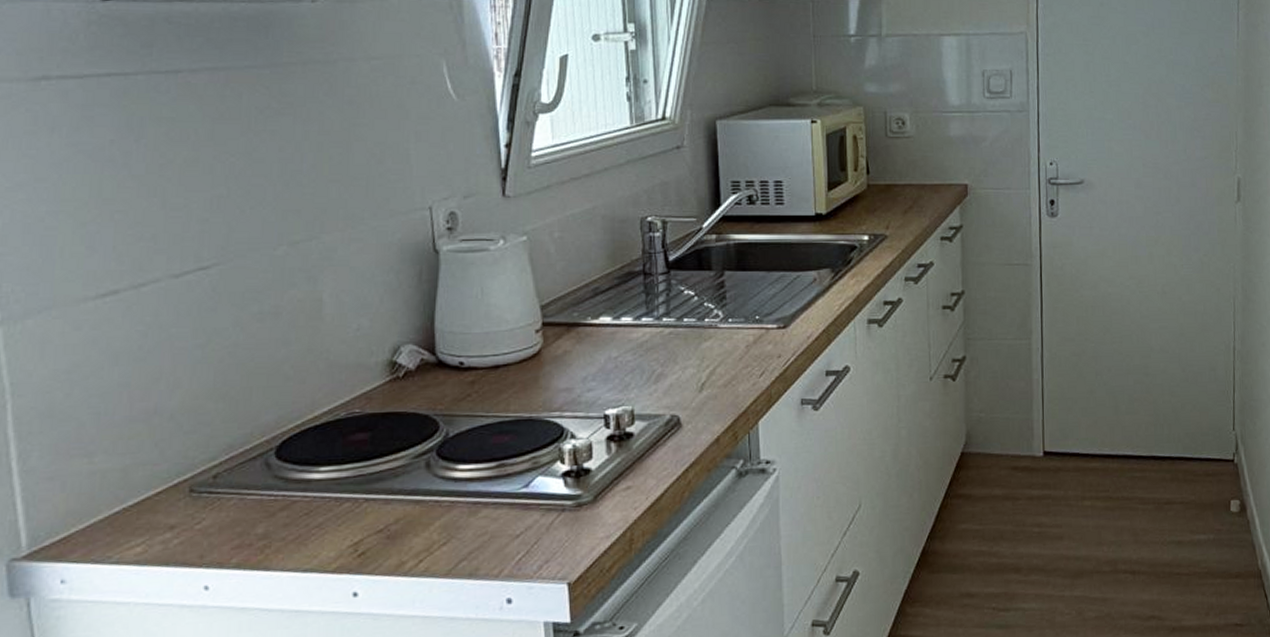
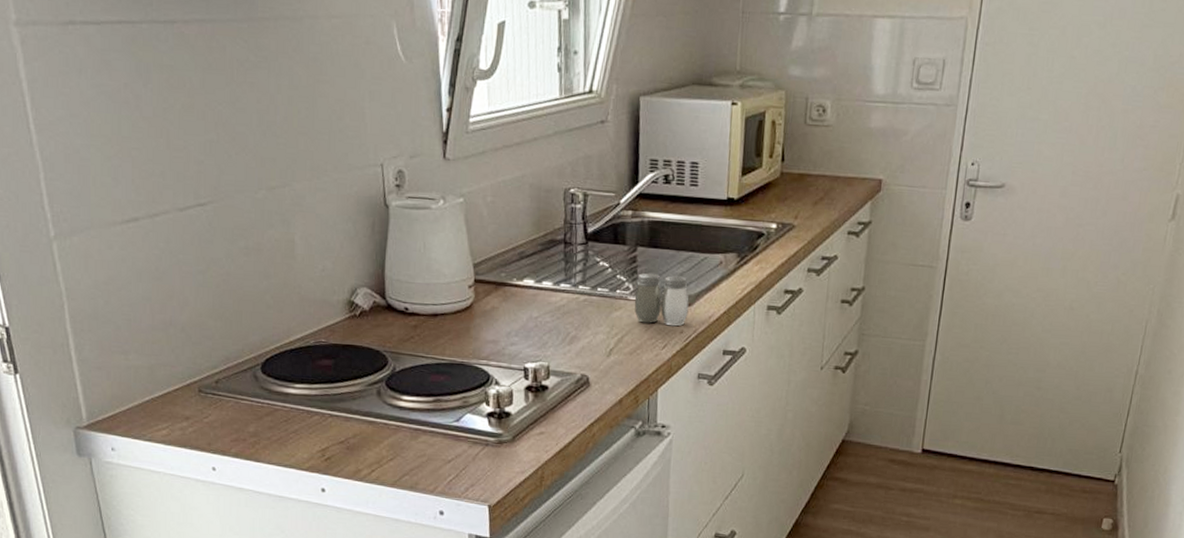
salt and pepper shaker: none [725,297,785,351] -> present [634,272,689,327]

